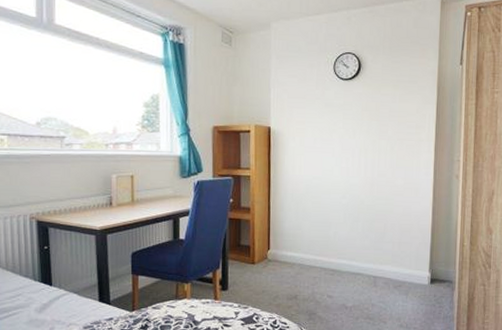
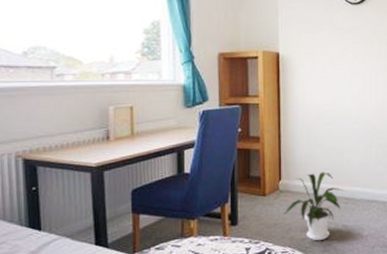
house plant: none [272,243,329,310] -> present [284,172,343,241]

